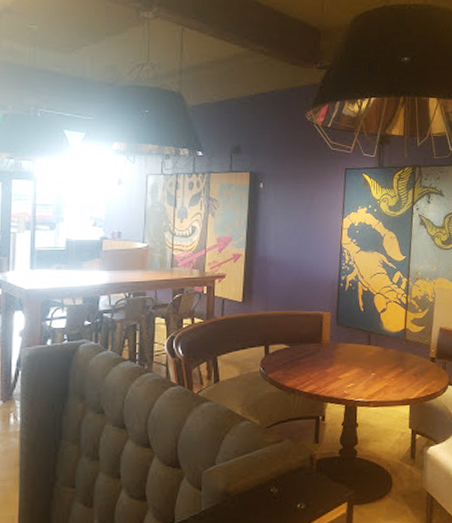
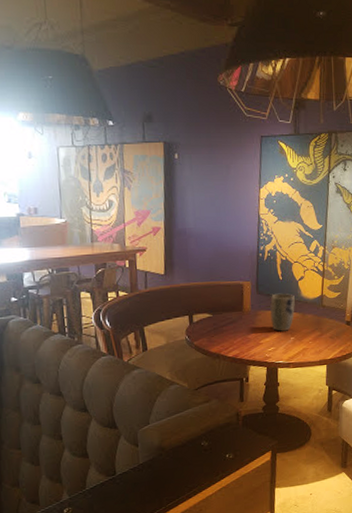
plant pot: none [350,325,377,366] -> present [270,293,295,332]

